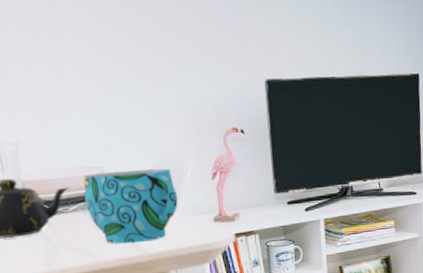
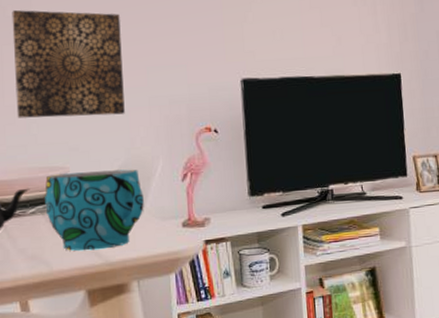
wall art: none [35,9,155,120] -> present [12,10,125,118]

